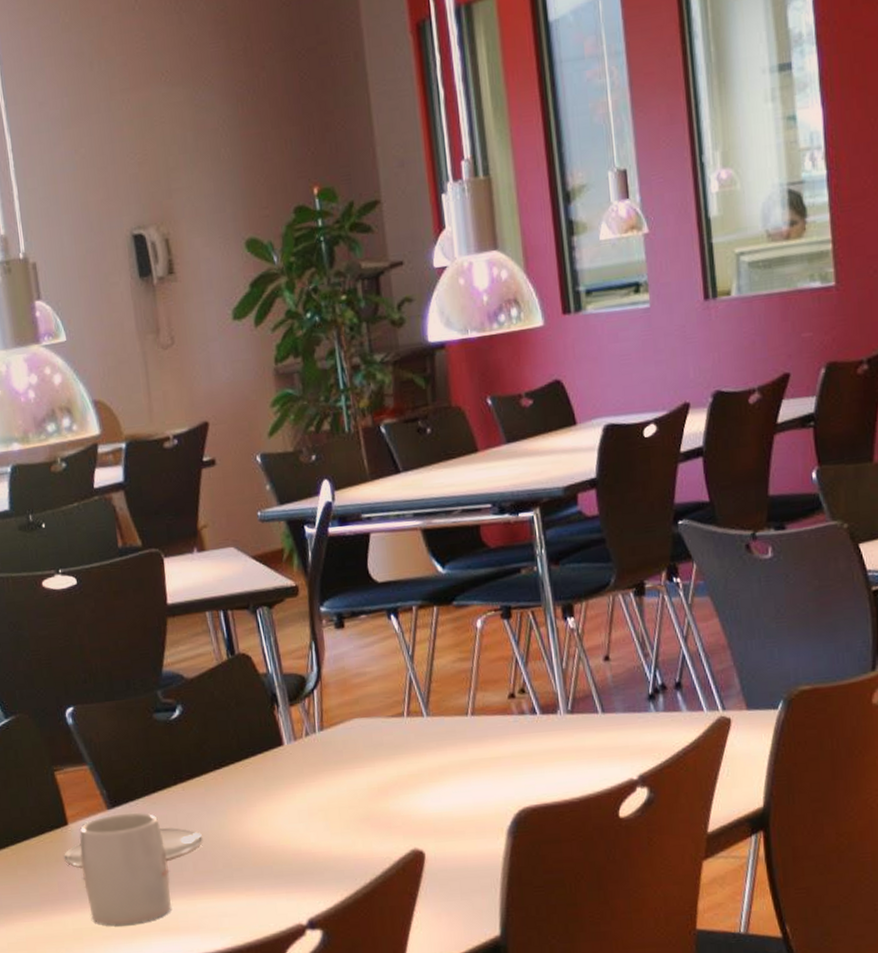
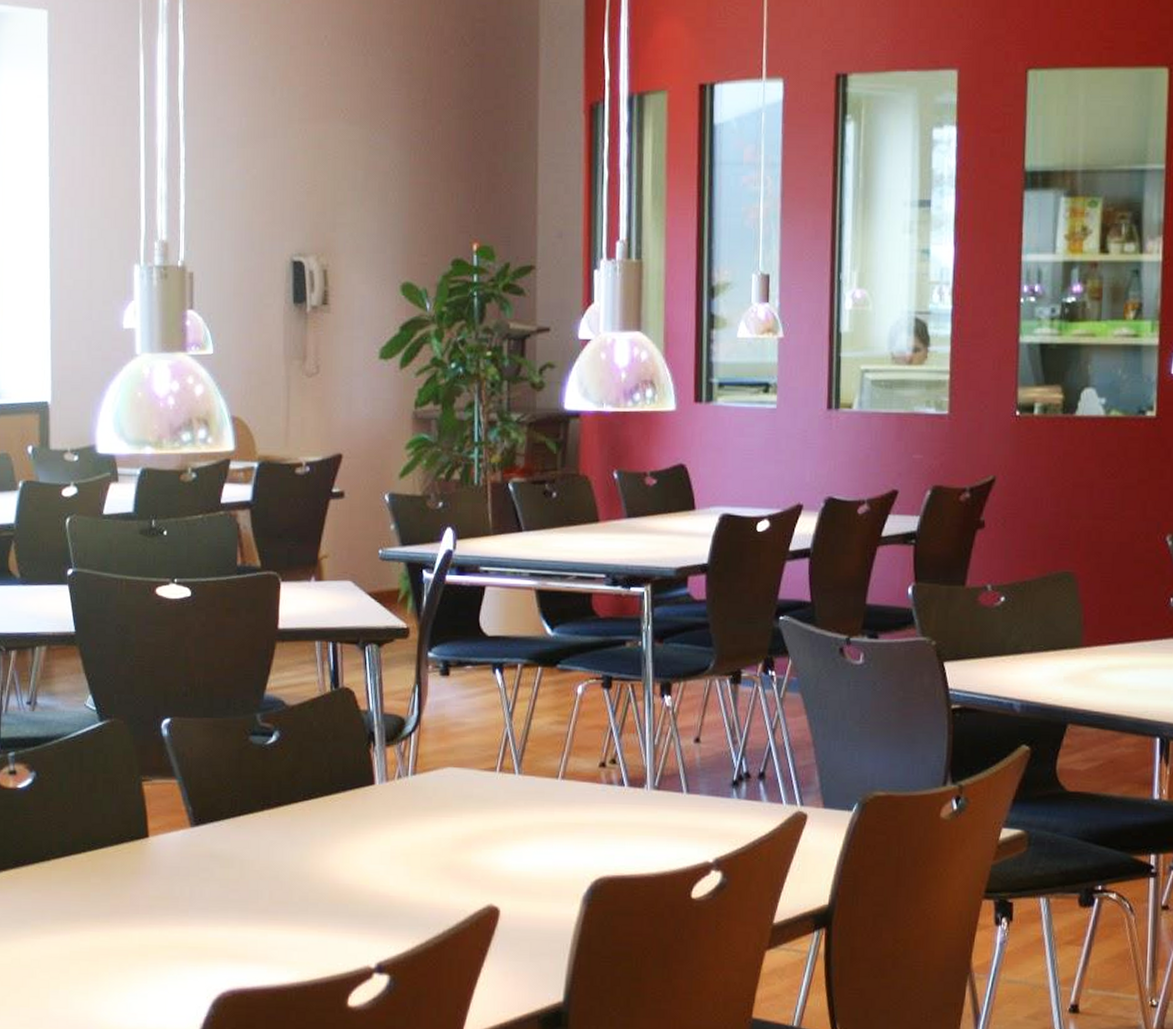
plate: present [63,827,204,869] -> none [139,852,283,887]
mug: present [80,812,171,925] -> none [156,832,244,947]

